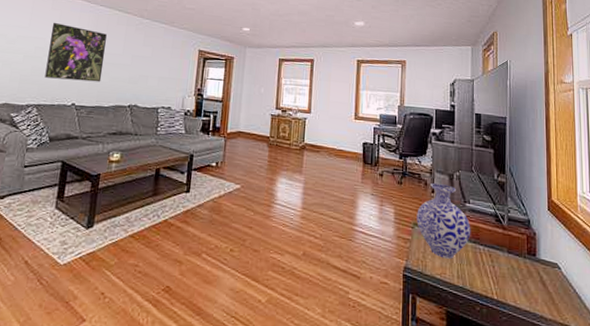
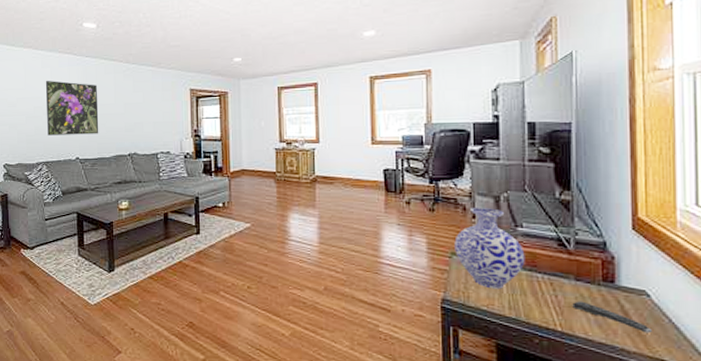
remote control: none [505,271,562,302] -> present [572,301,652,333]

